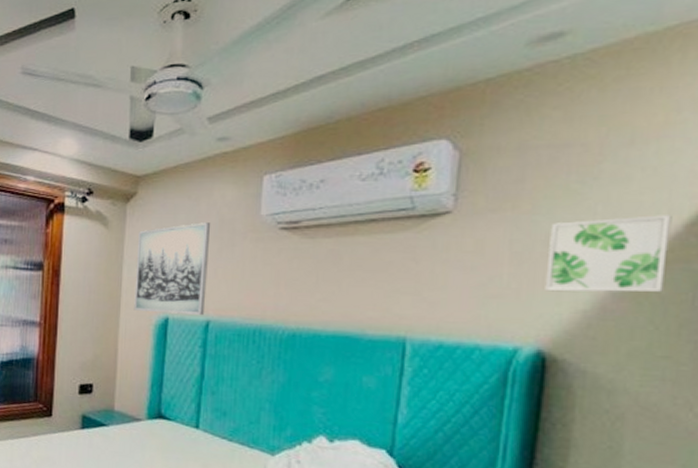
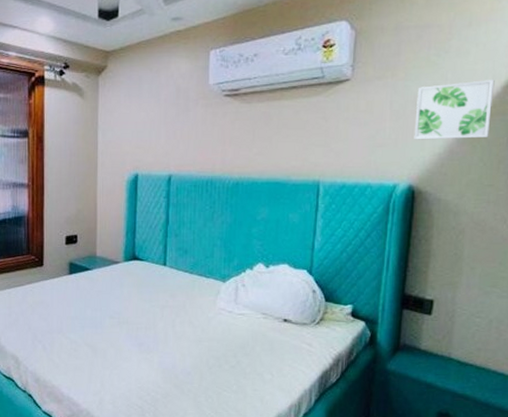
wall art: present [134,222,211,315] -> none [109,91,170,171]

